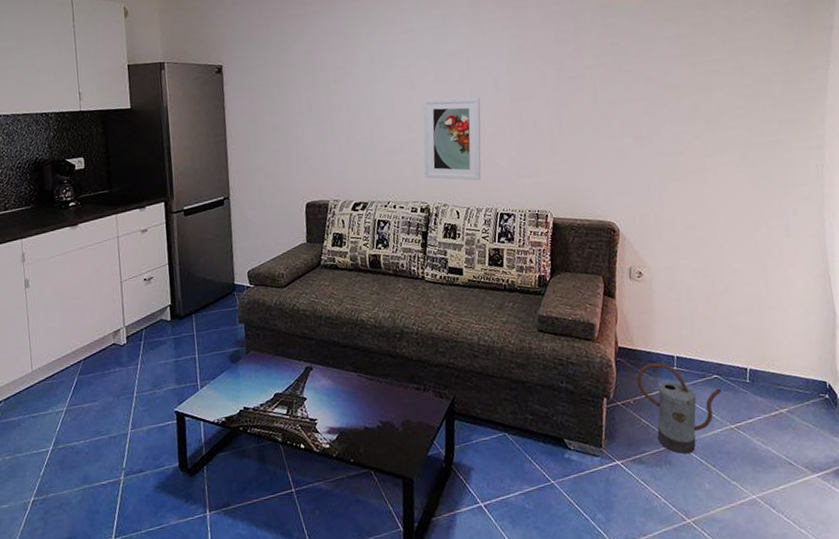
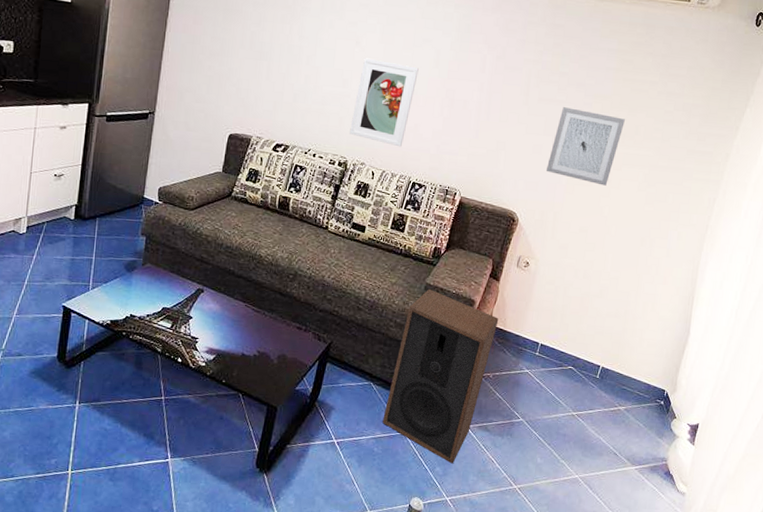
speaker: none [526,320,625,508] -> present [382,288,499,464]
wall art: none [634,102,705,176] -> present [547,107,625,186]
watering can: present [636,362,722,454] -> none [500,345,573,430]

